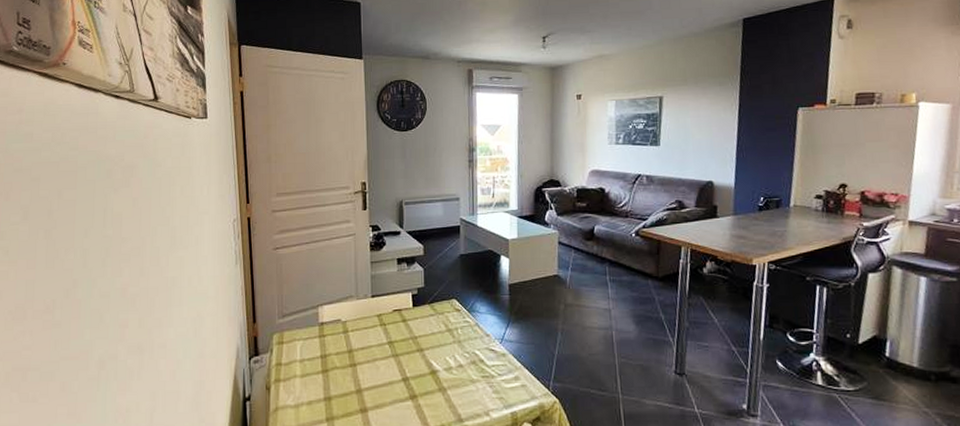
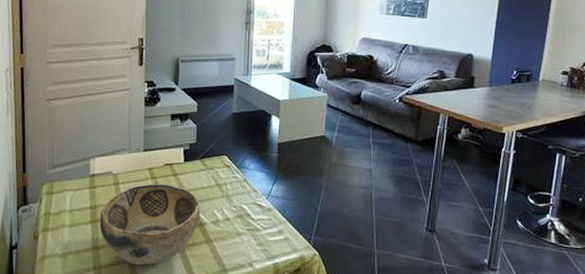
decorative bowl: none [330,331,432,416] -> present [99,184,201,266]

